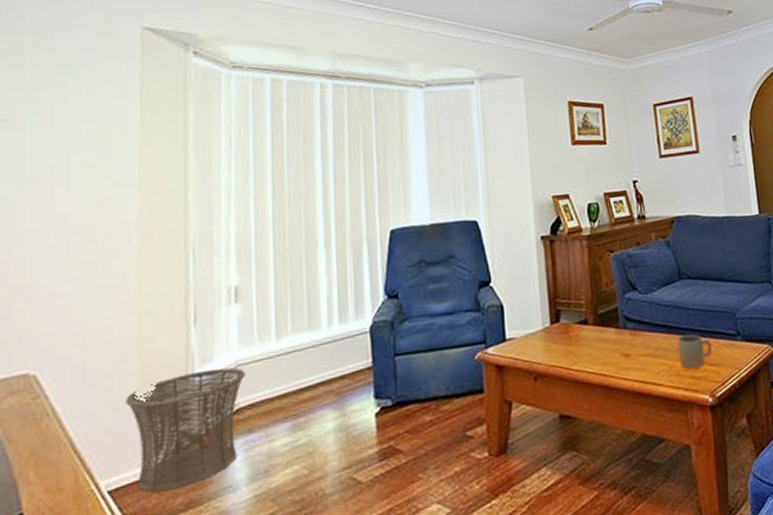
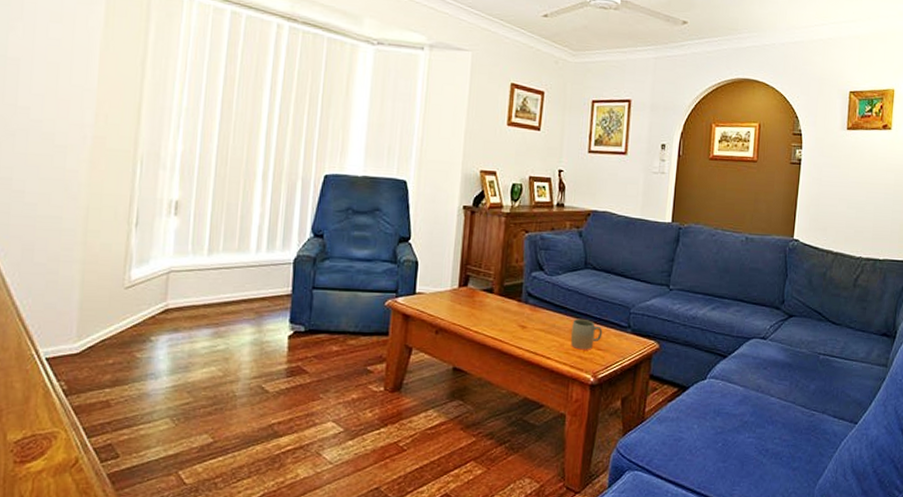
basket: present [126,367,246,494] -> none [68,269,177,368]

